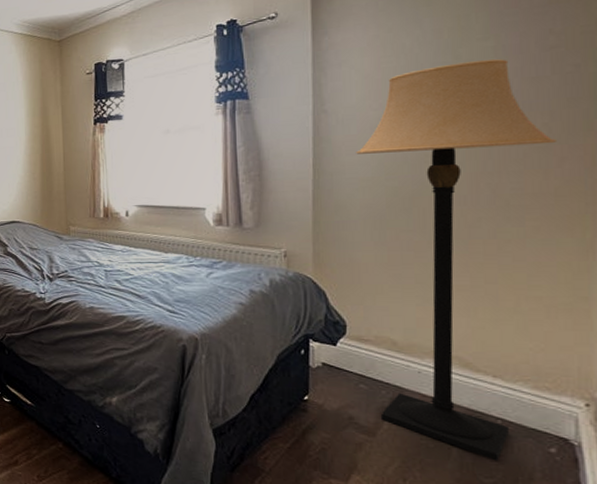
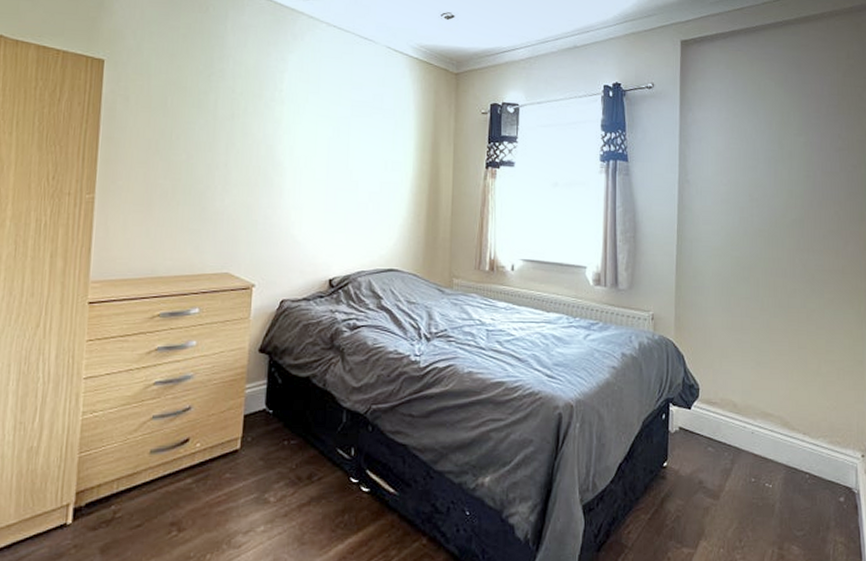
lamp: present [356,59,556,461] -> none [710,152,843,514]

